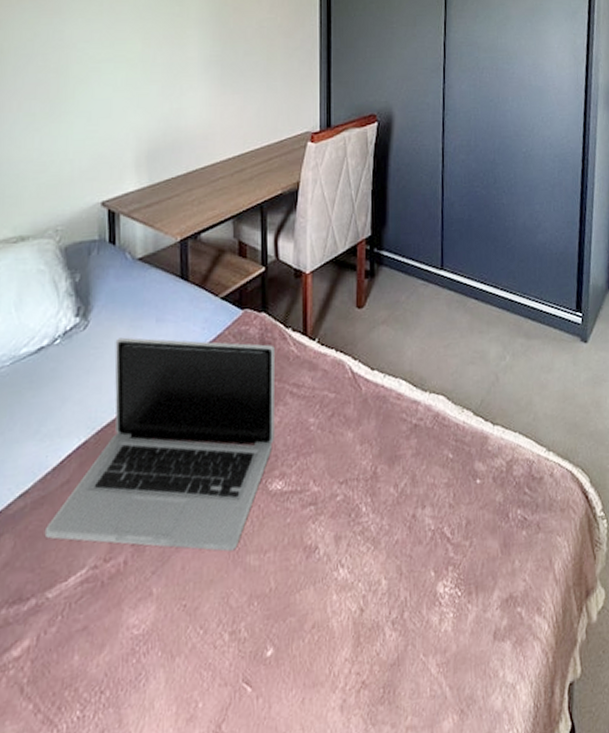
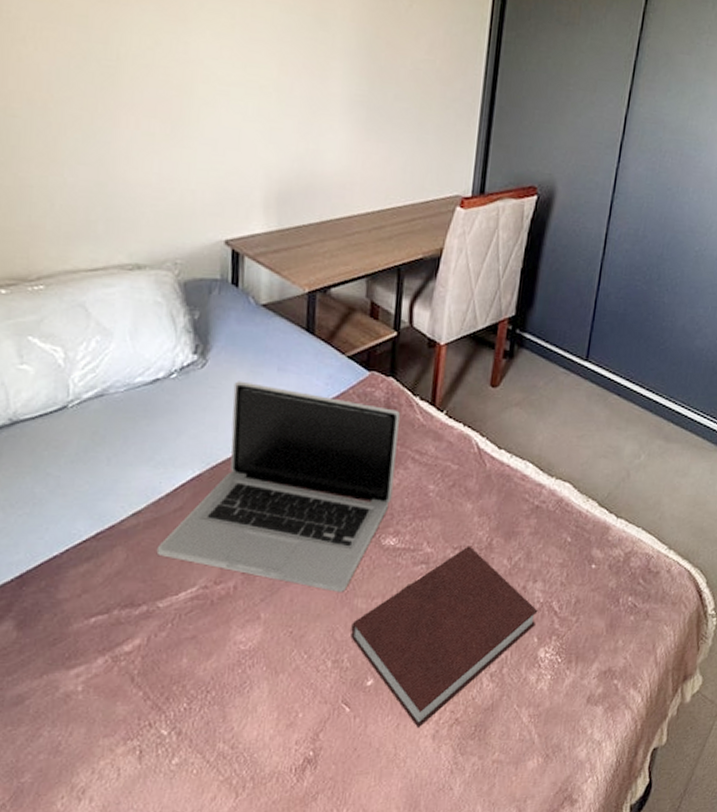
notebook: none [246,478,431,701] -> present [350,546,538,729]

